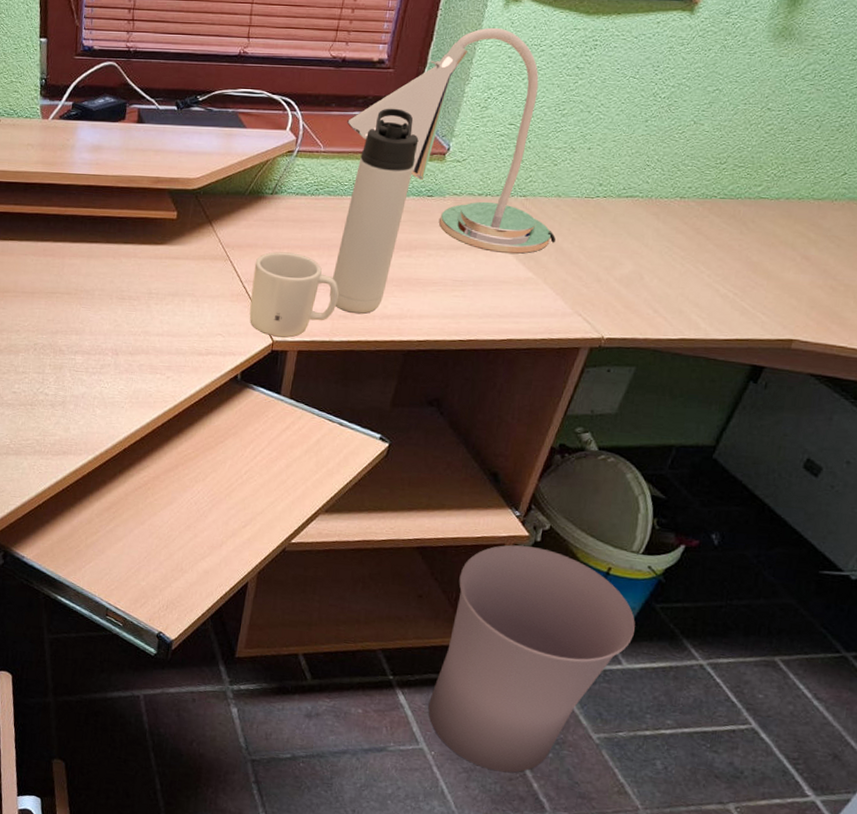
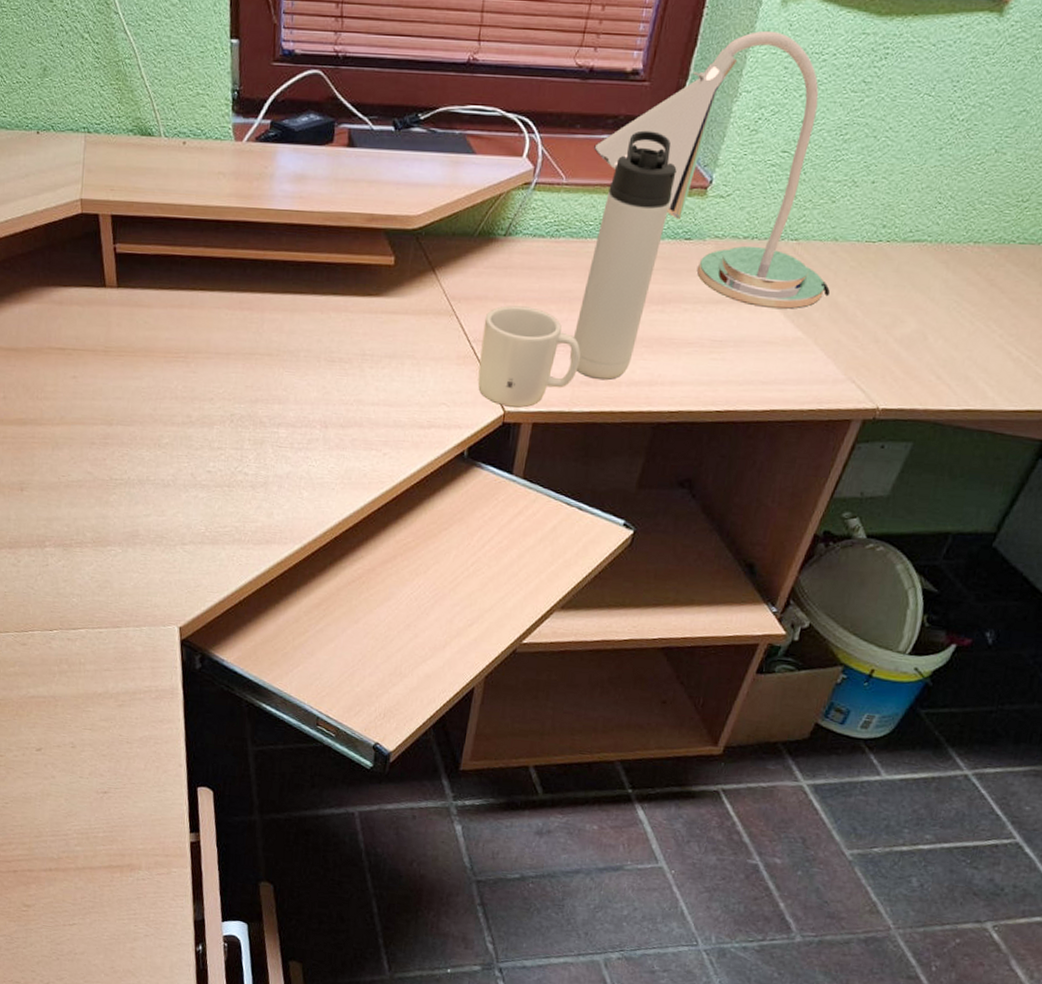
waste bin: present [428,544,635,773] -> none [669,644,898,892]

